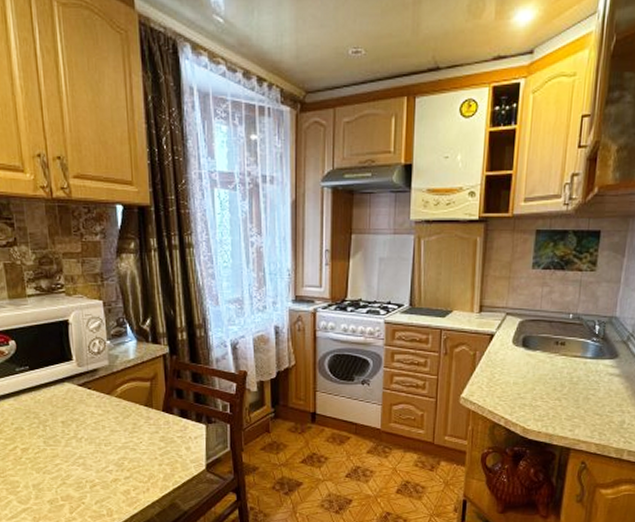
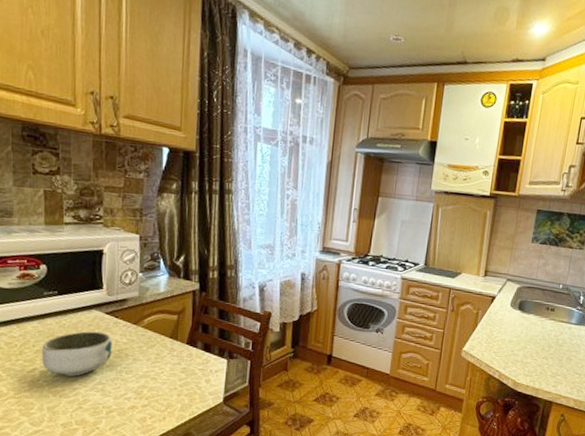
bowl: none [20,404,89,452] -> present [41,331,112,376]

